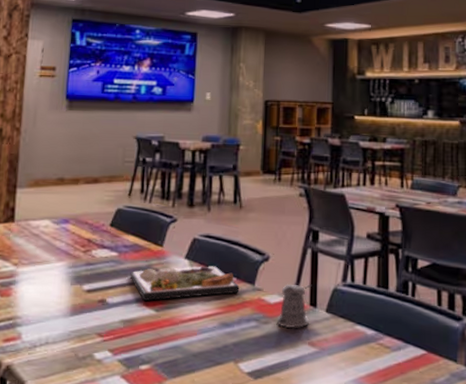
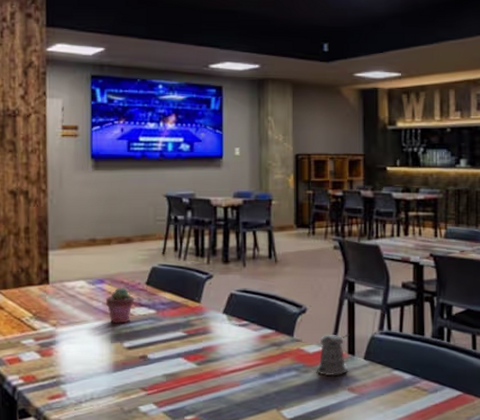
potted succulent: none [69,228,97,266] -> present [106,287,134,324]
dinner plate: present [130,266,240,301] -> none [169,319,279,355]

